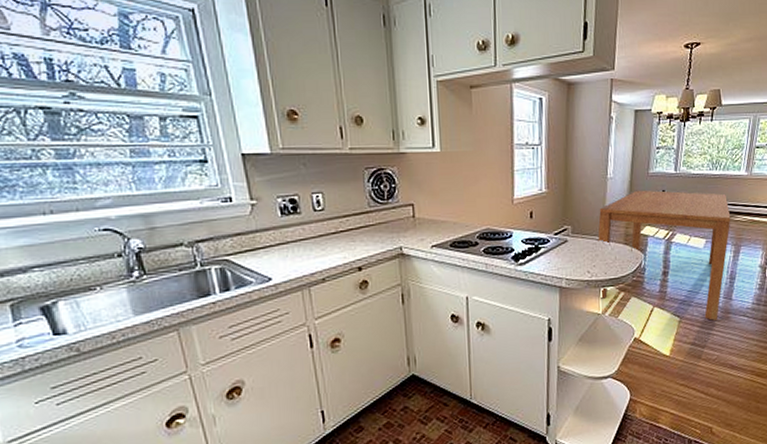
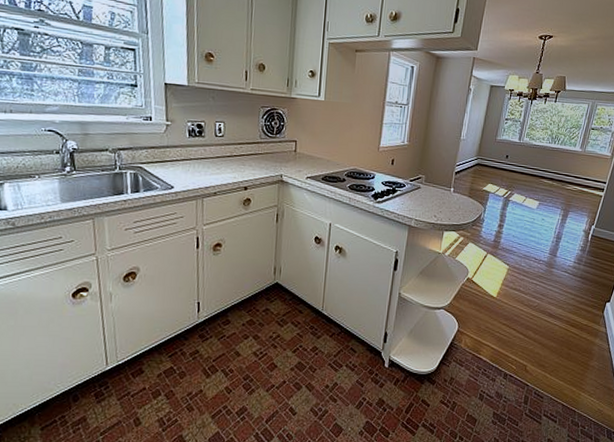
dining table: present [597,190,731,321] -> none [443,152,563,272]

